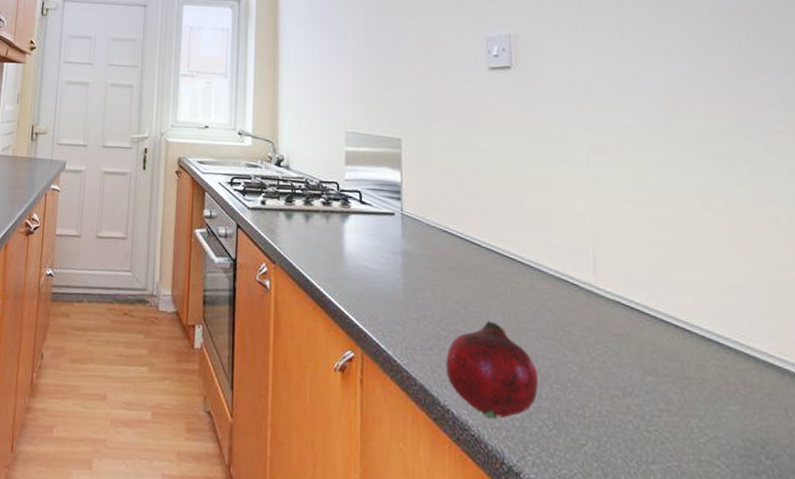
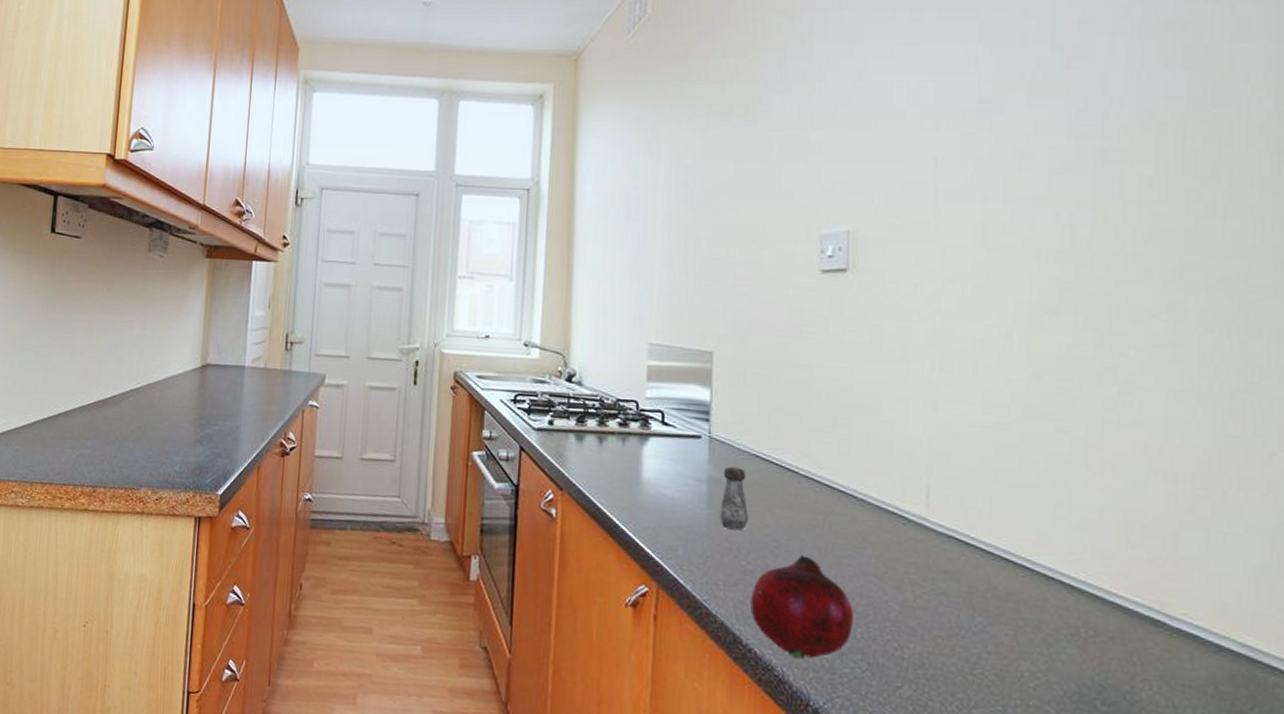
salt shaker: none [413,241,440,299] -> present [718,467,749,531]

